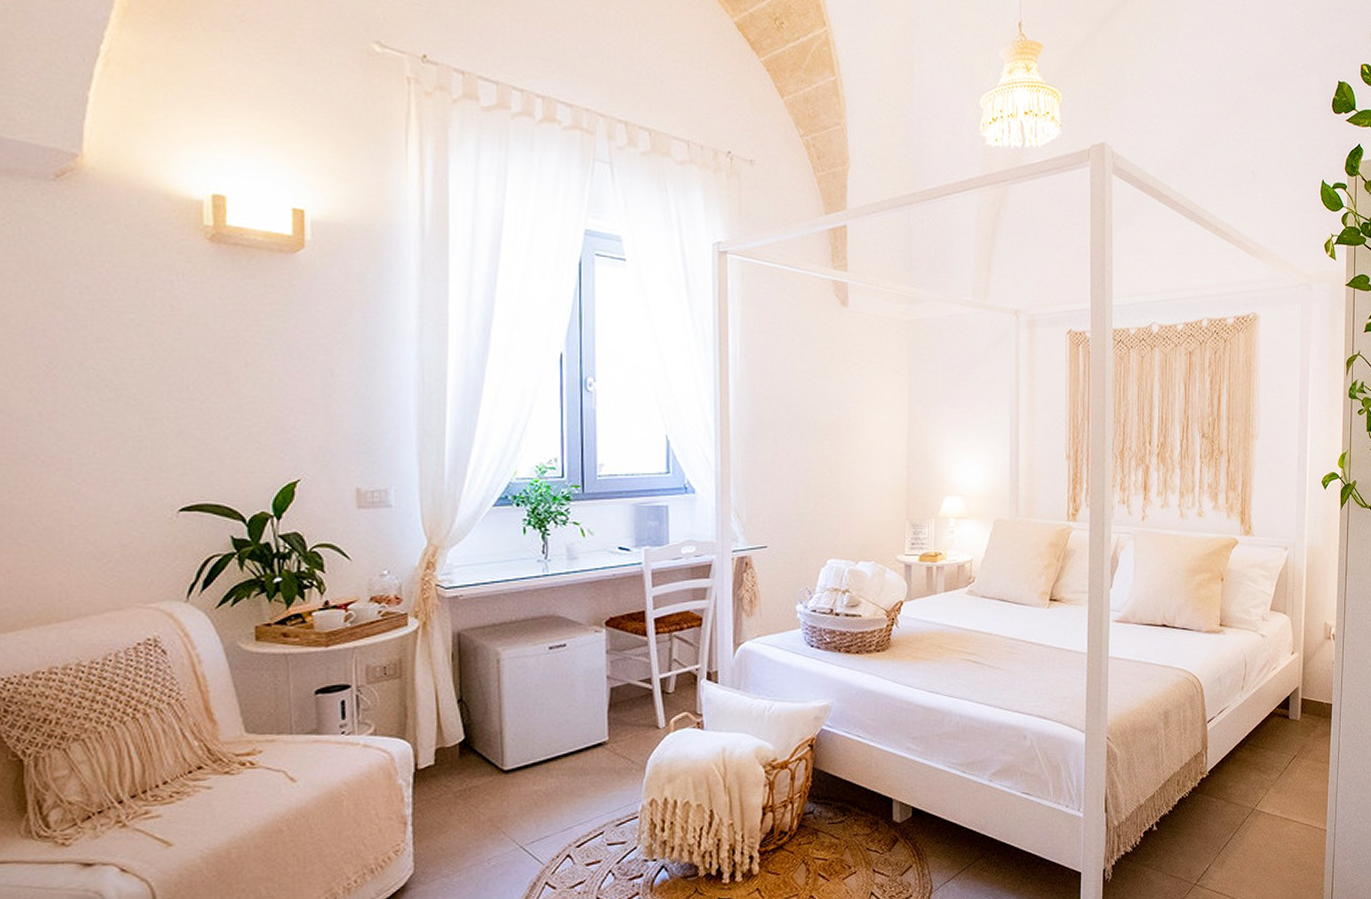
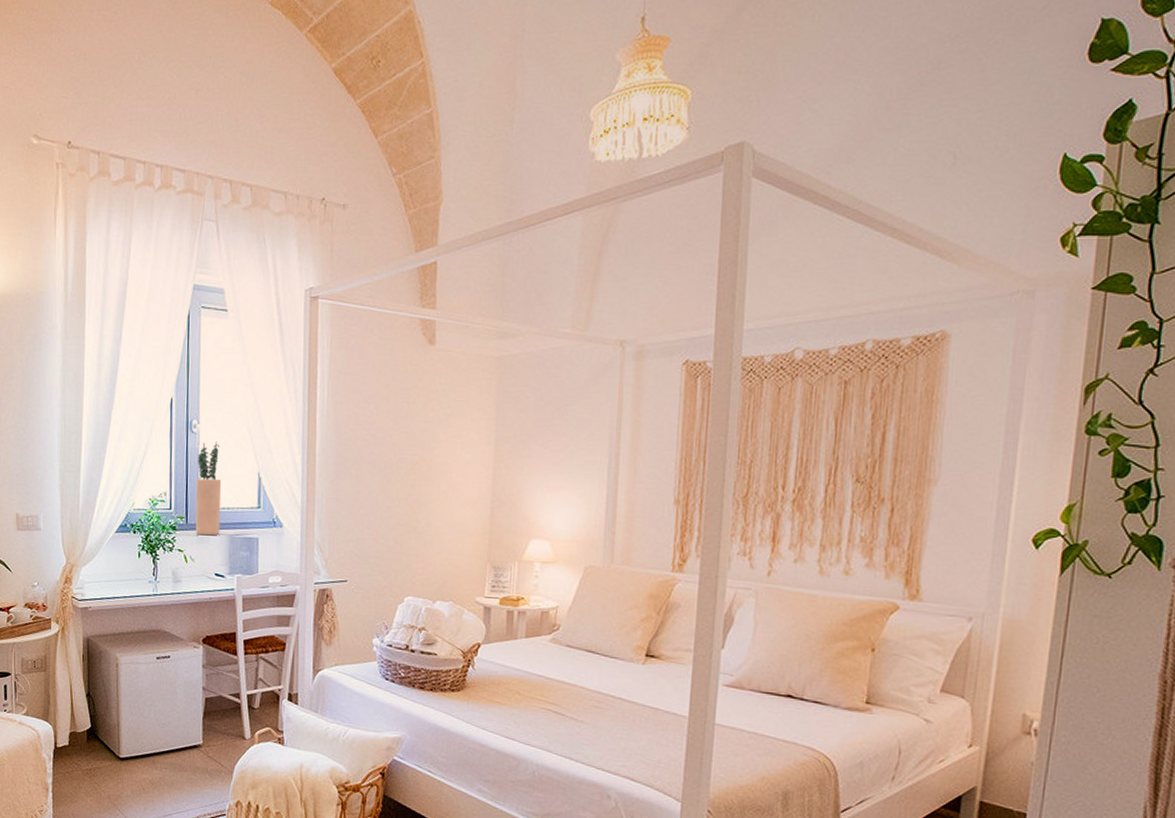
vase: none [593,402,624,506] -> present [195,442,222,536]

